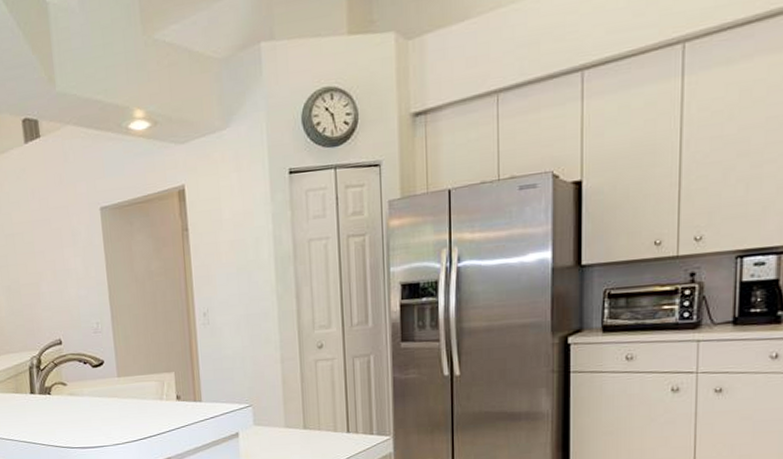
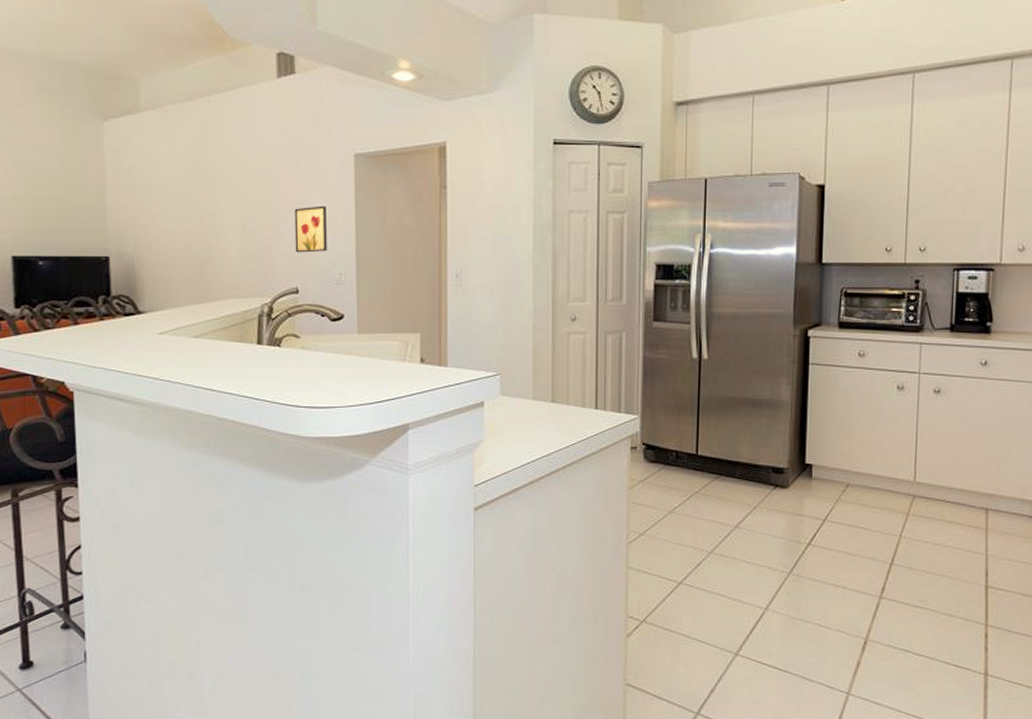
wall art: none [51,260,84,307] -> present [294,205,327,253]

